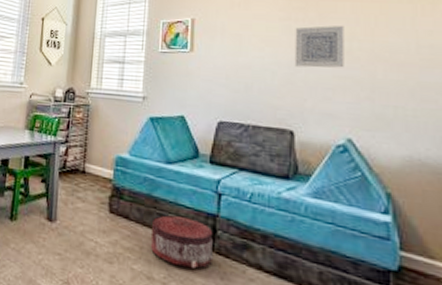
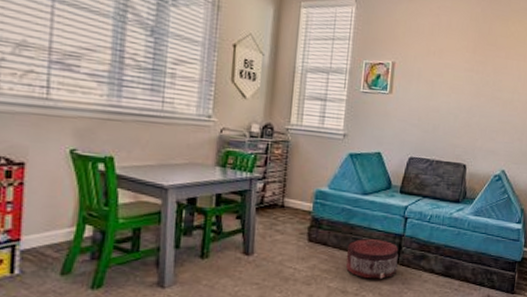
wall art: present [294,25,344,68] -> none [472,78,510,115]

